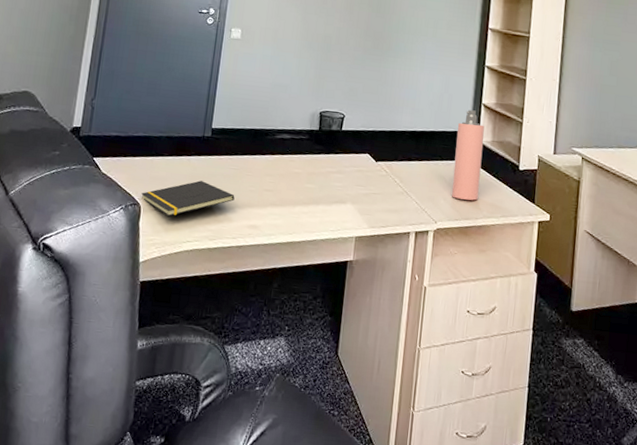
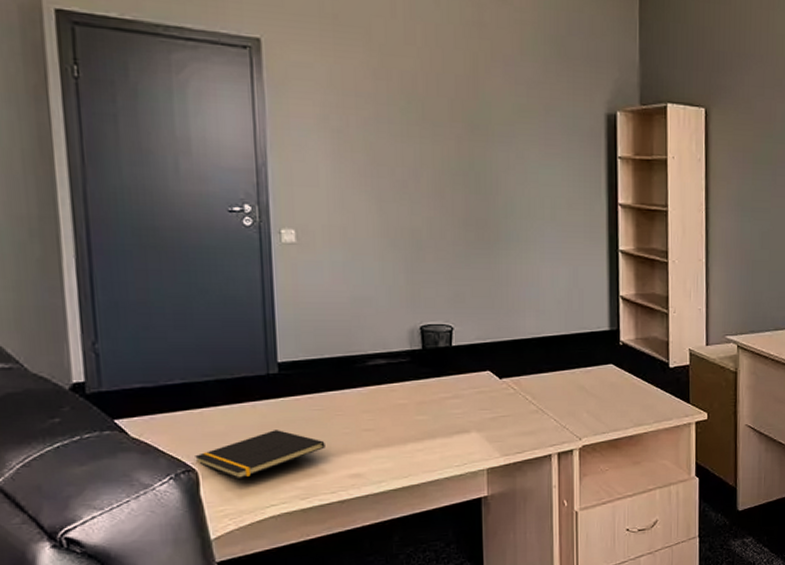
spray bottle: present [451,110,485,201] -> none [593,305,627,409]

